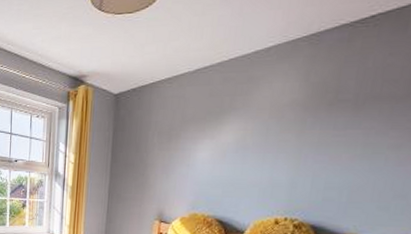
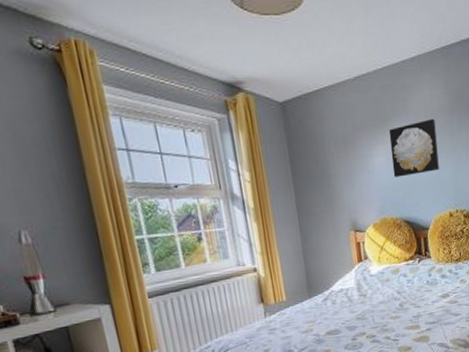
wall art: none [215,114,281,174] -> present [388,118,439,178]

